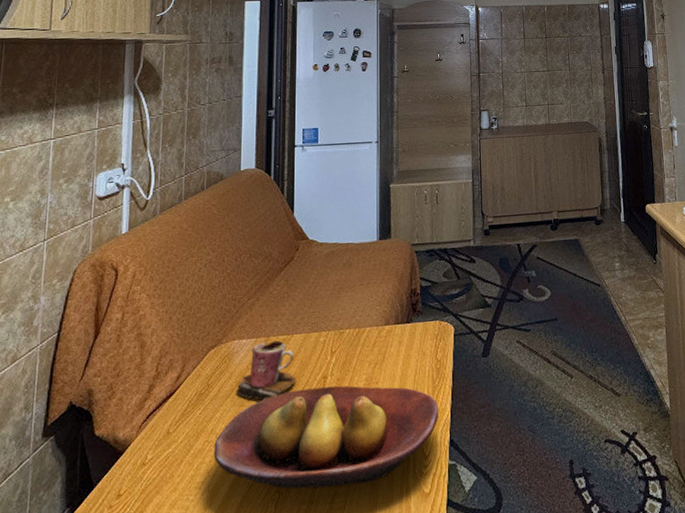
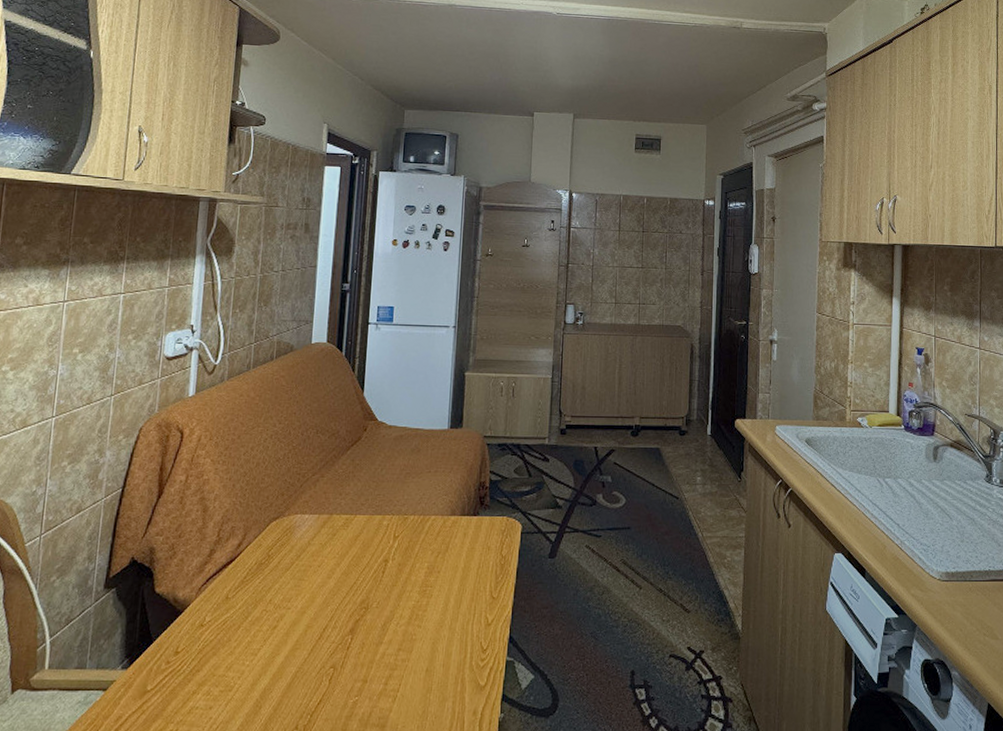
fruit bowl: present [213,385,439,490] -> none [271,570,501,669]
mug: present [236,340,297,401] -> none [296,519,357,577]

